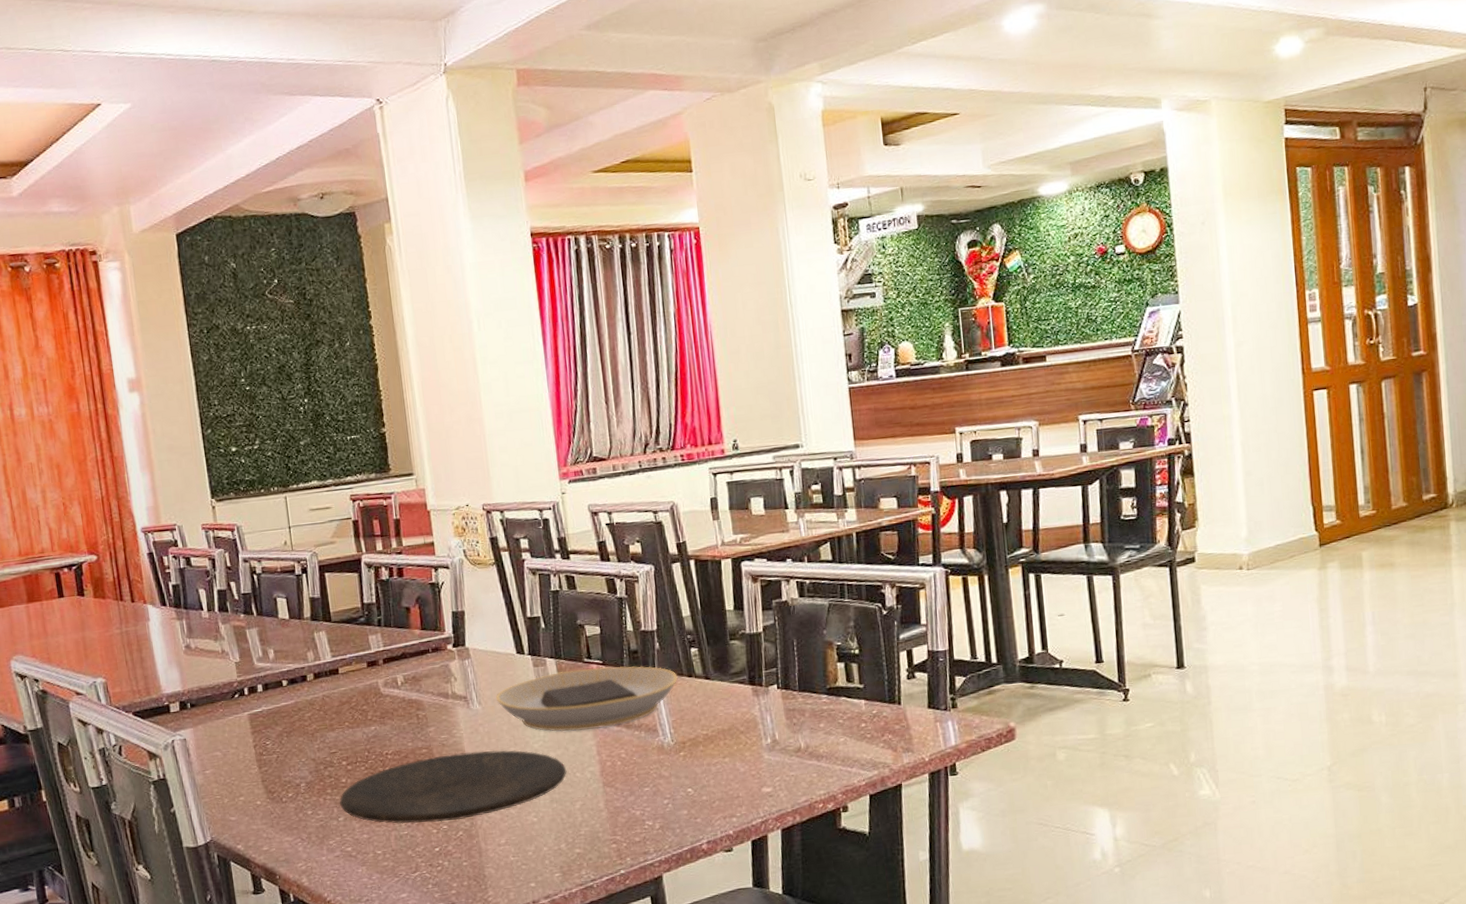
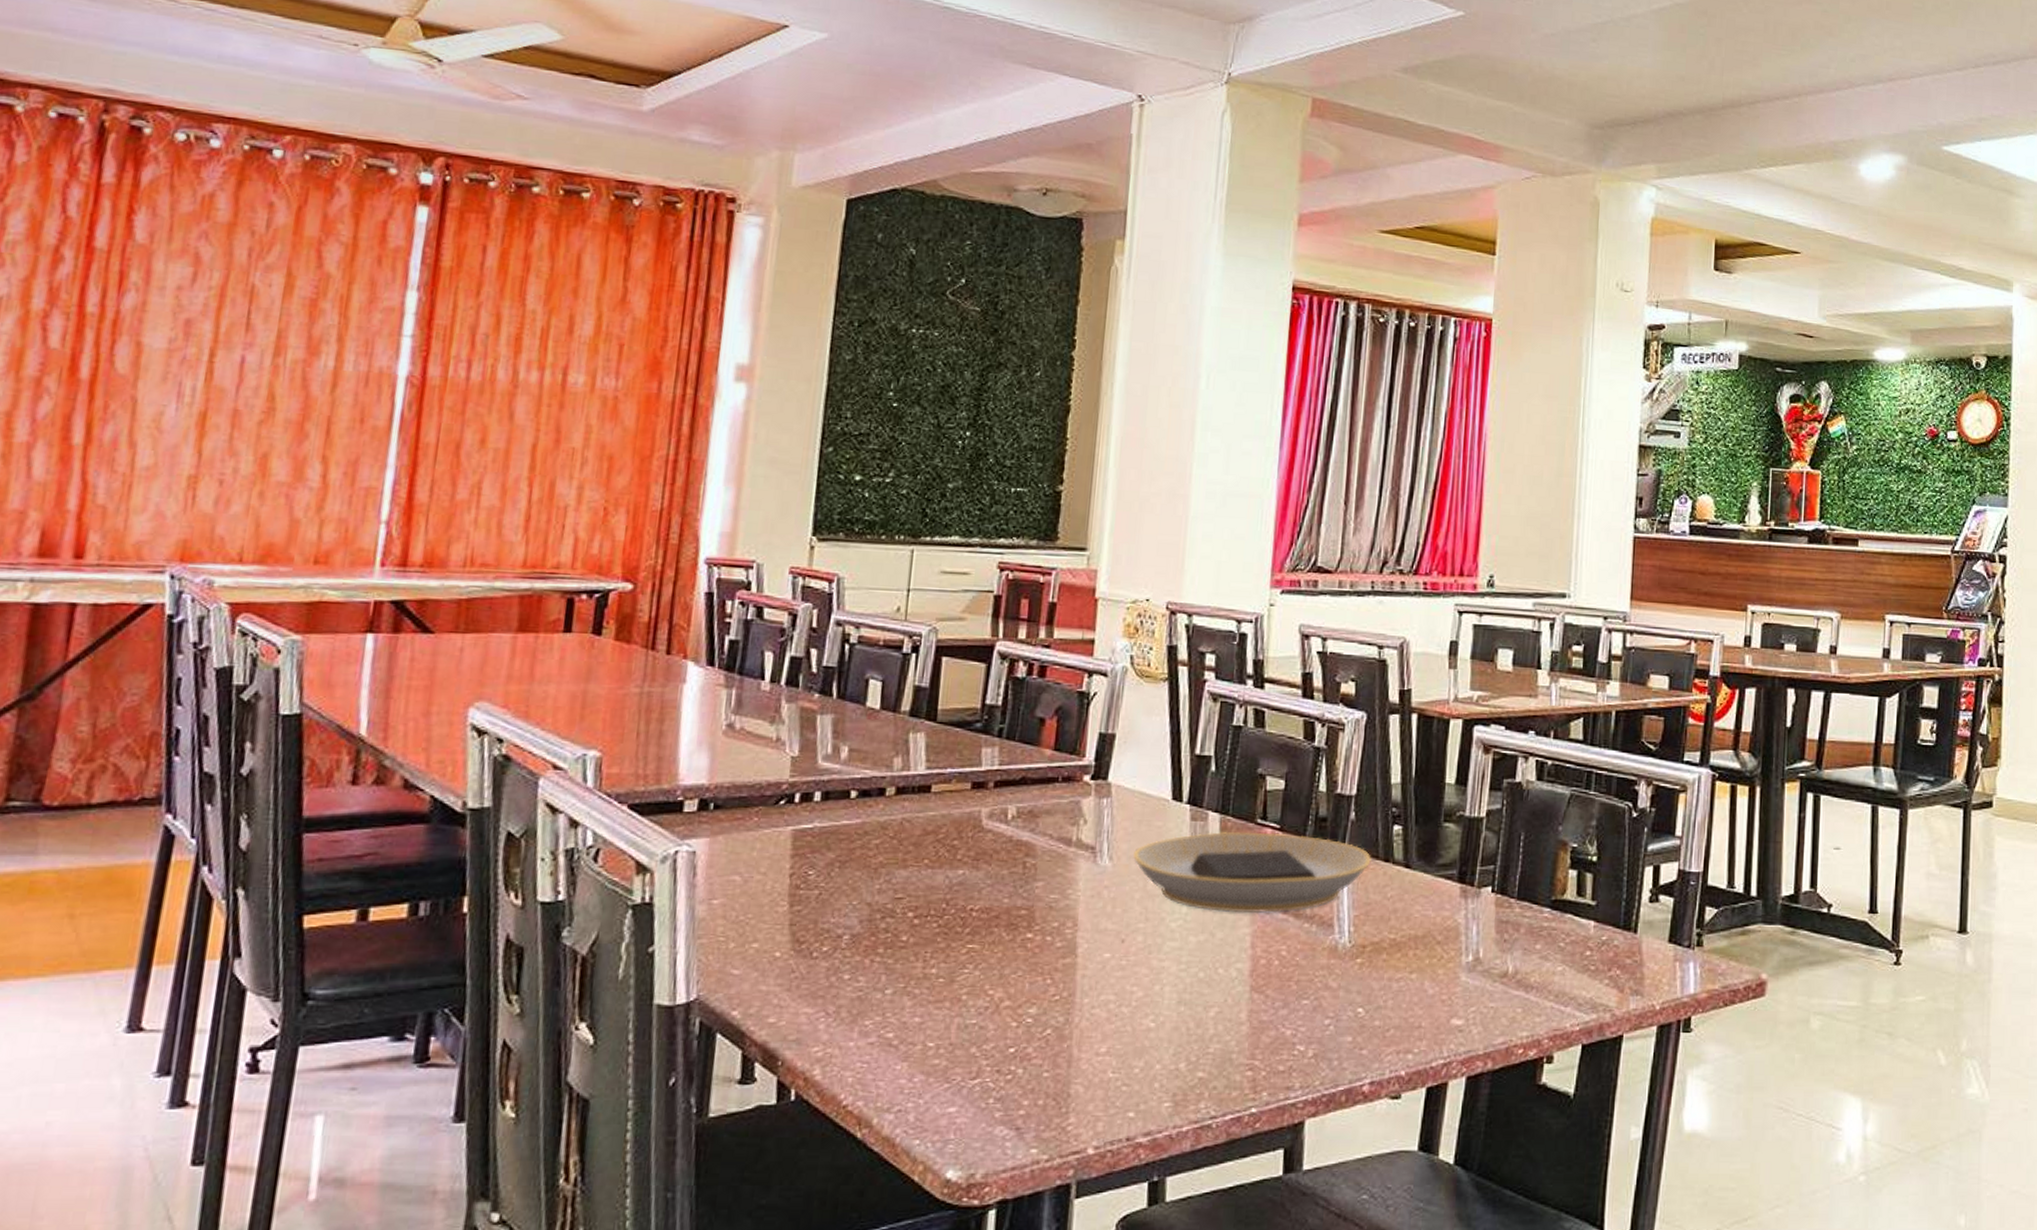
plate: present [339,750,567,824] -> none [891,922,1207,1013]

